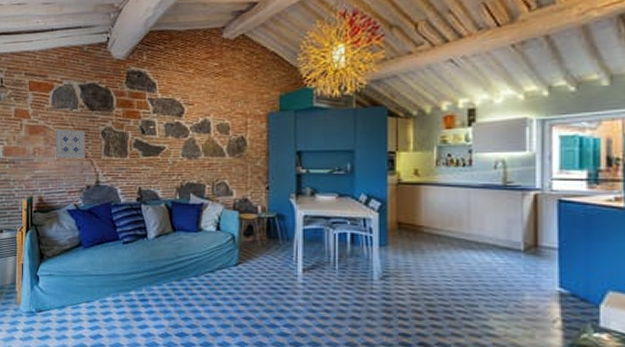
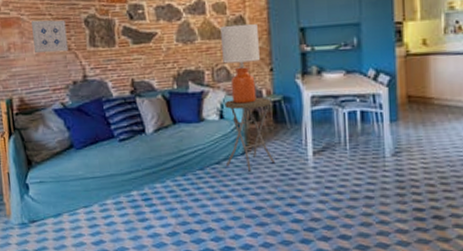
side table: none [220,212,266,283] -> present [225,97,276,172]
lamp: none [223,144,257,218] -> present [220,23,260,104]

